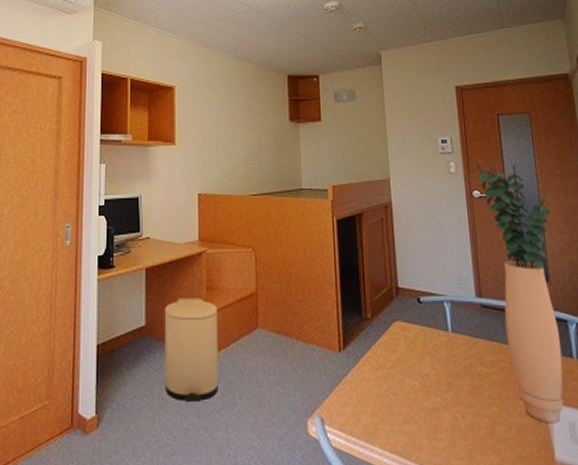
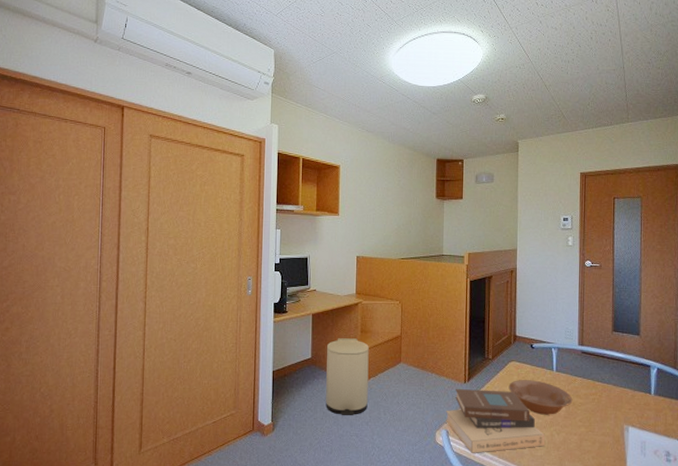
books: none [318,360,447,448] -> present [446,389,545,453]
bowl: none [394,345,477,391] -> present [508,380,573,415]
vase: present [475,163,564,424] -> none [590,238,649,442]

